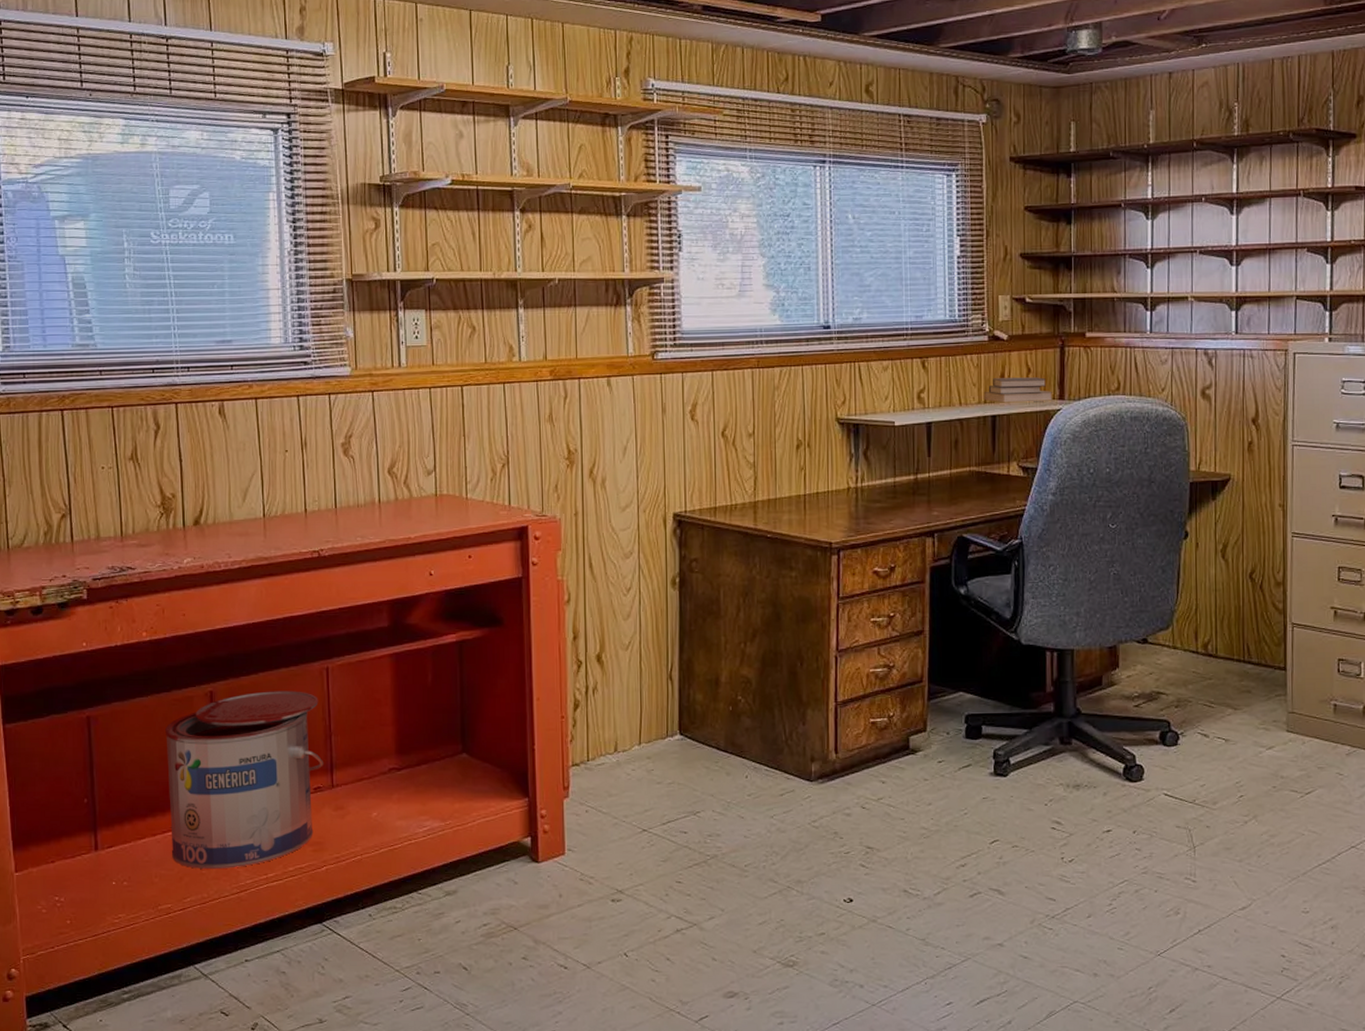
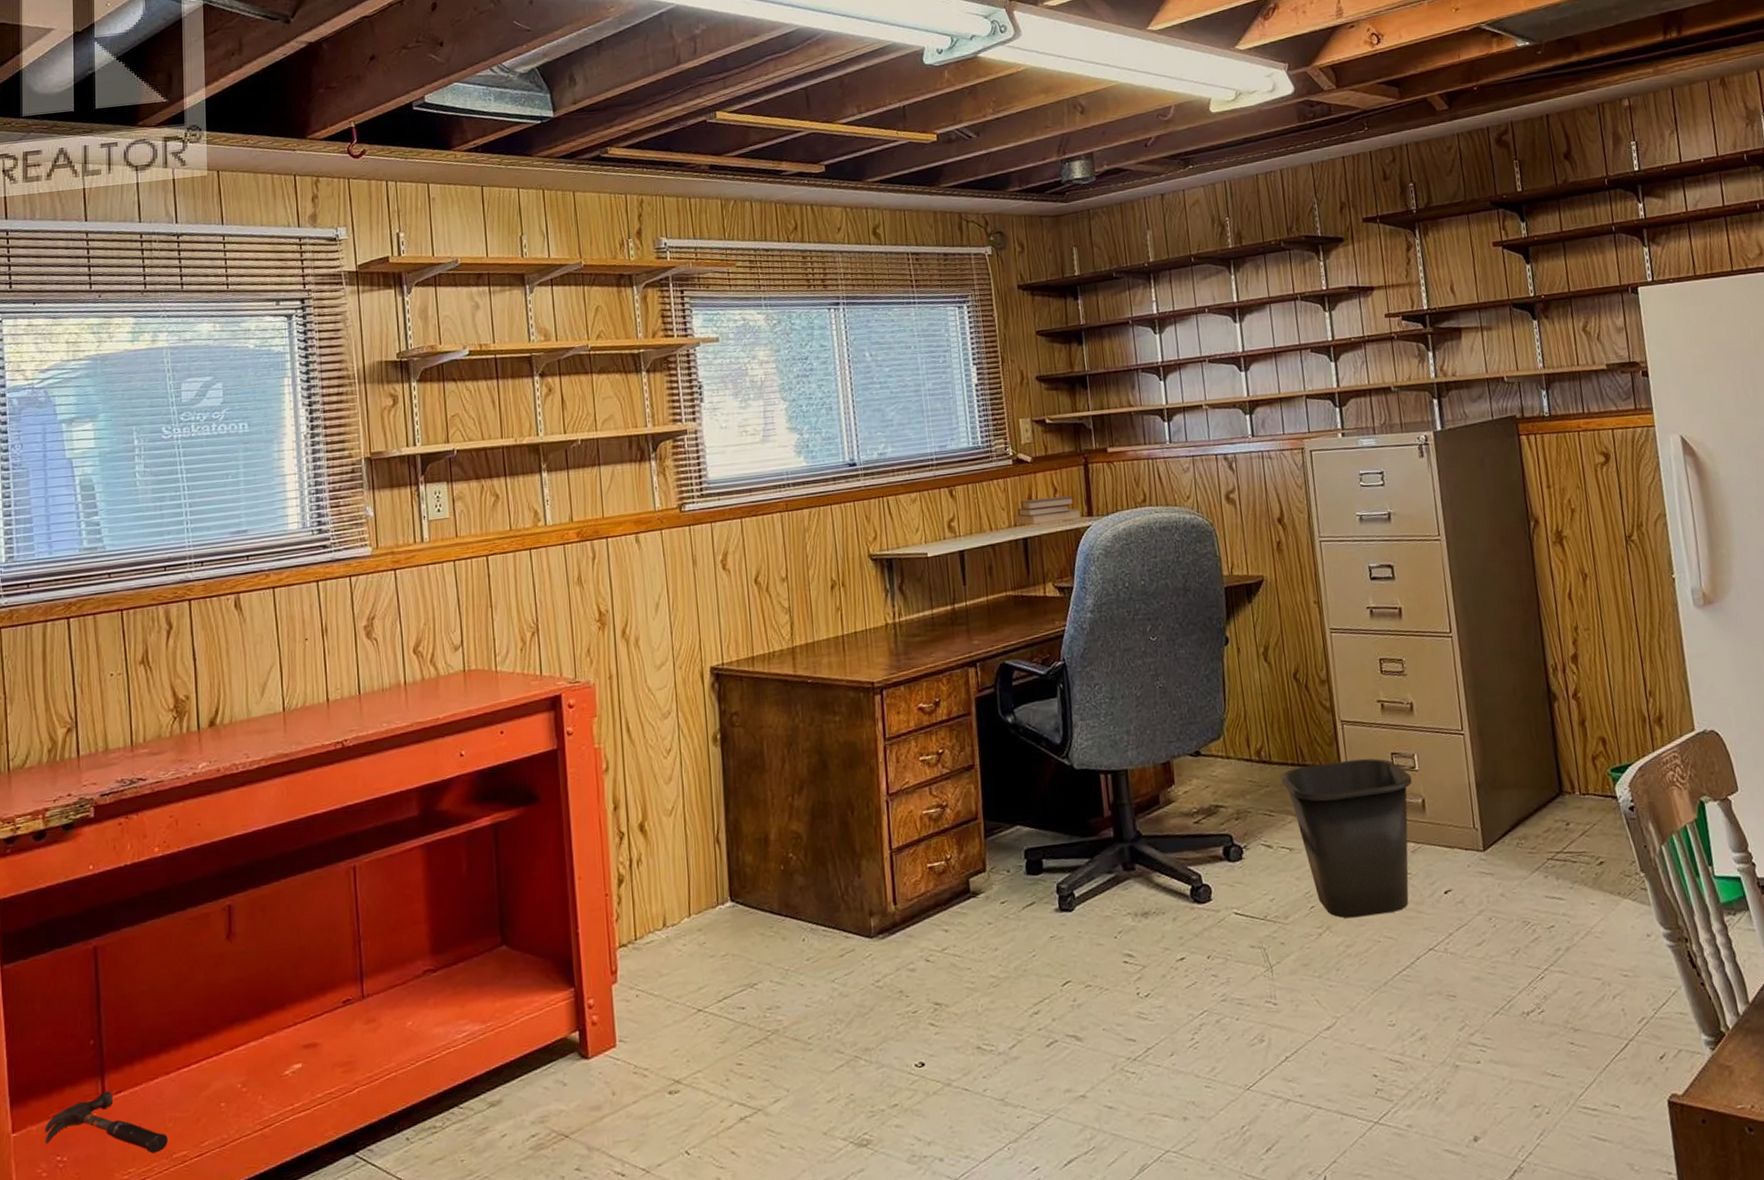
claw hammer: none [44,845,154,902] -> present [45,1091,168,1153]
paint can: present [165,691,323,870] -> none [180,895,352,1107]
waste bin: none [1224,661,1356,810] -> present [1280,758,1412,918]

